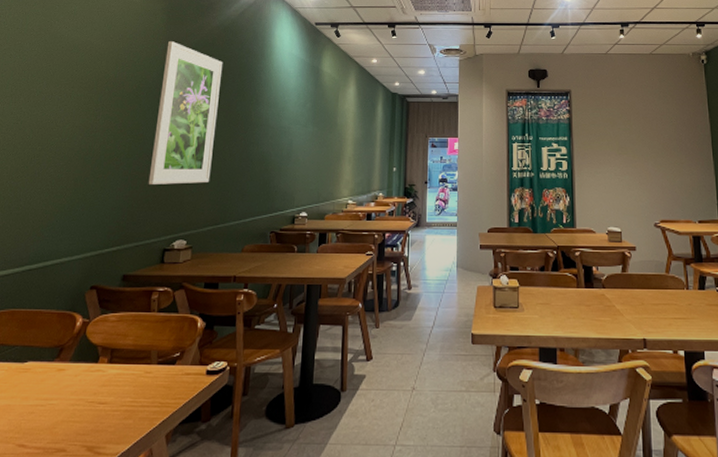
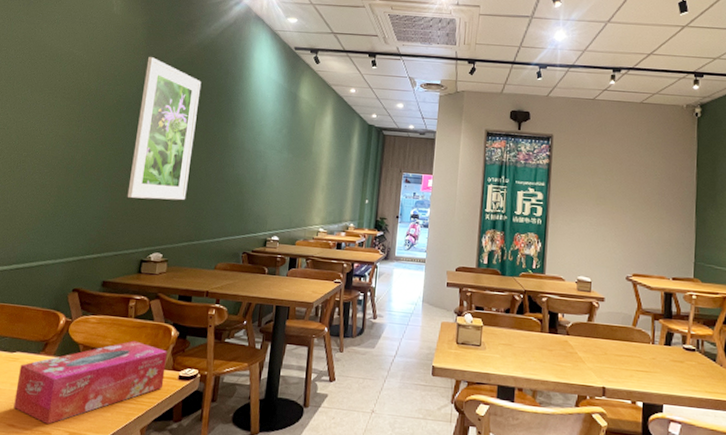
tissue box: none [24,336,194,441] -> present [13,340,167,425]

